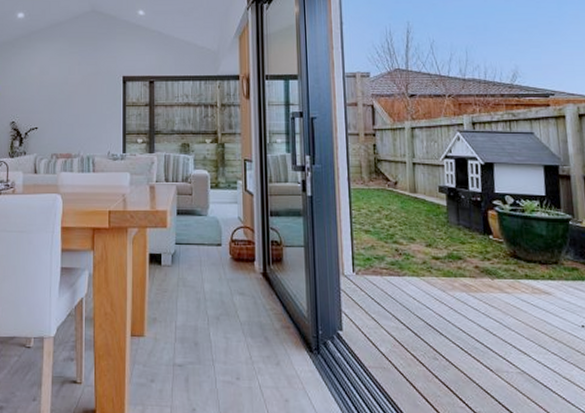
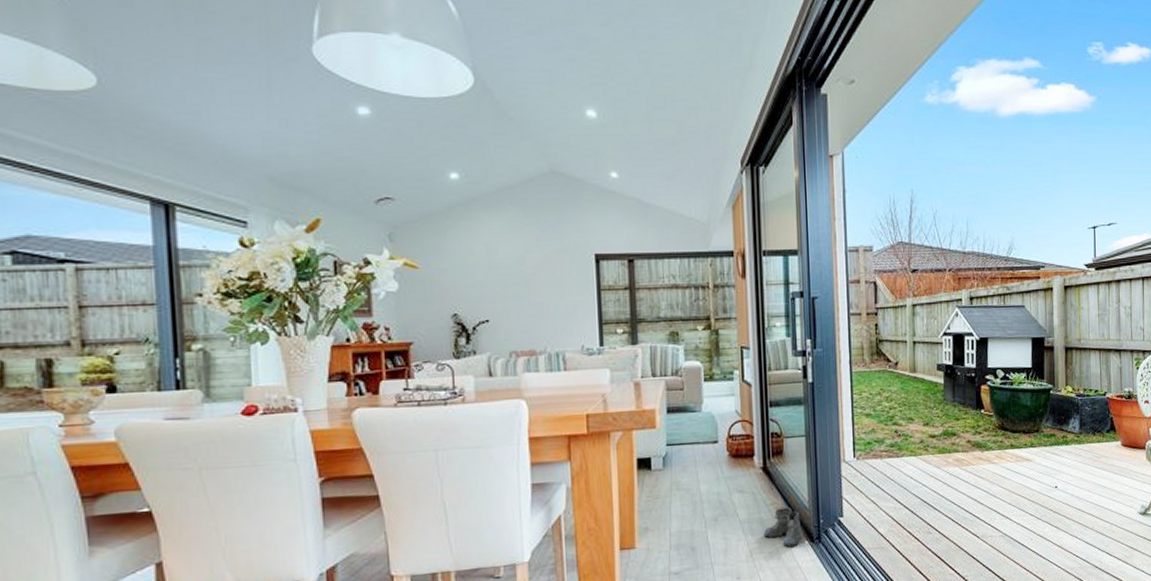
boots: none [262,315,304,355] -> present [763,507,805,548]

